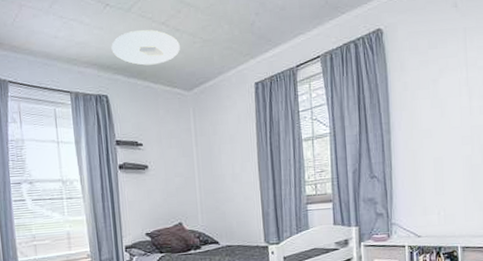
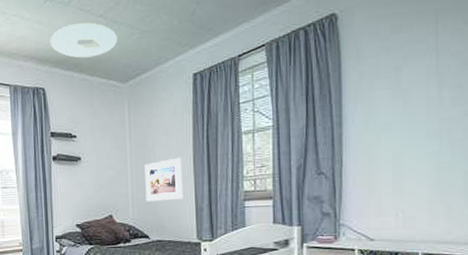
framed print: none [212,164,250,209] -> present [144,157,183,202]

